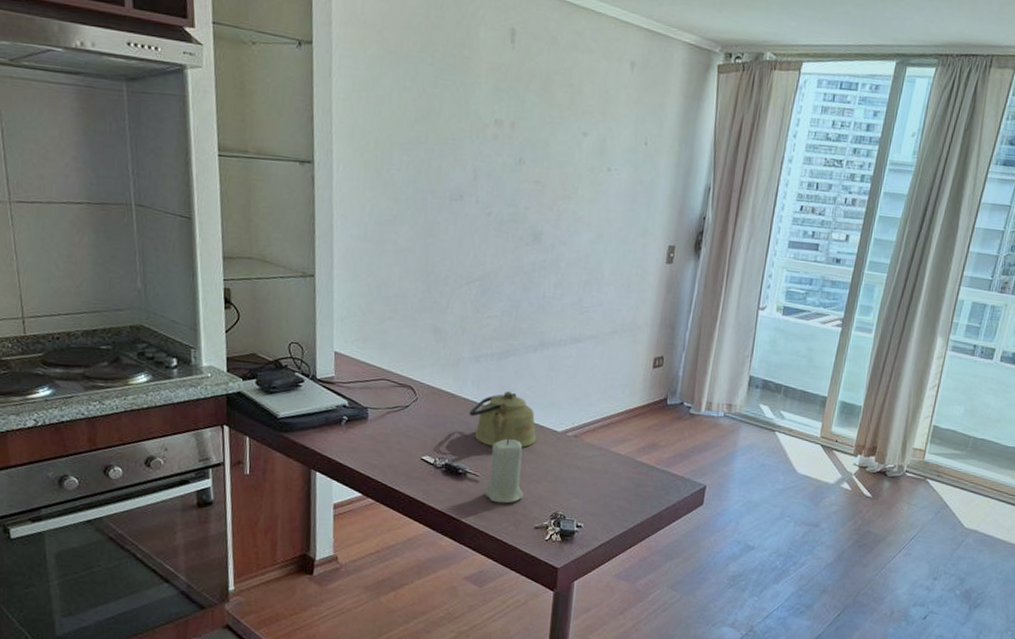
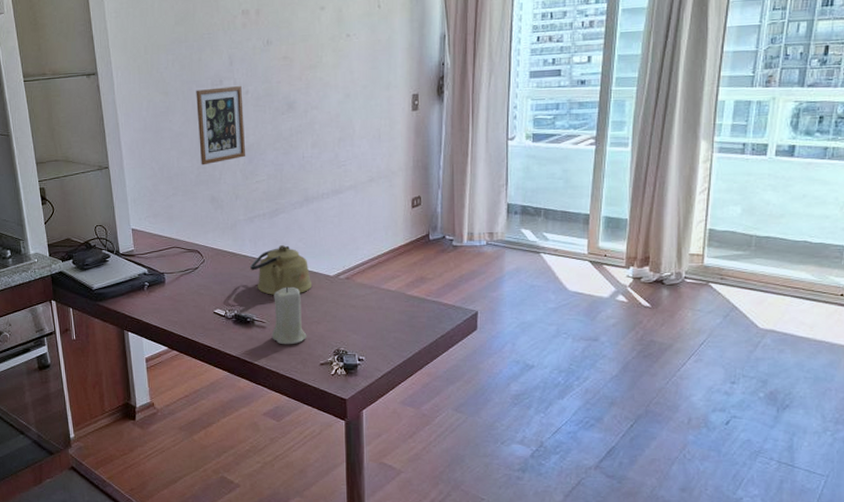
picture frame: none [427,201,484,290] -> present [196,85,245,165]

